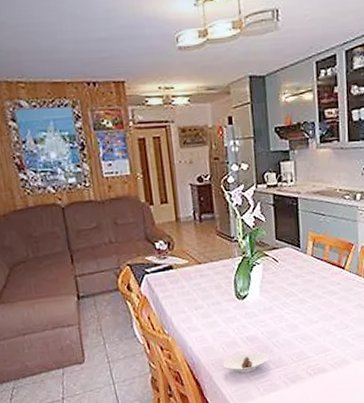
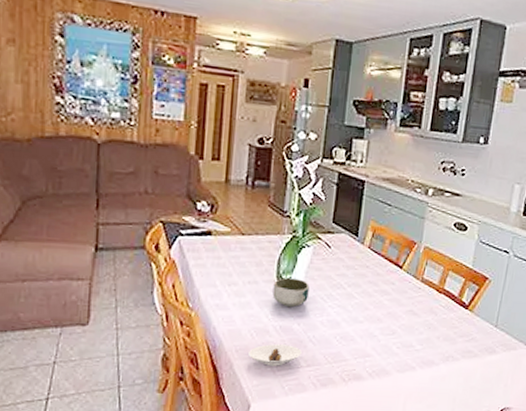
bowl: none [234,293,266,320] -> present [272,278,309,308]

